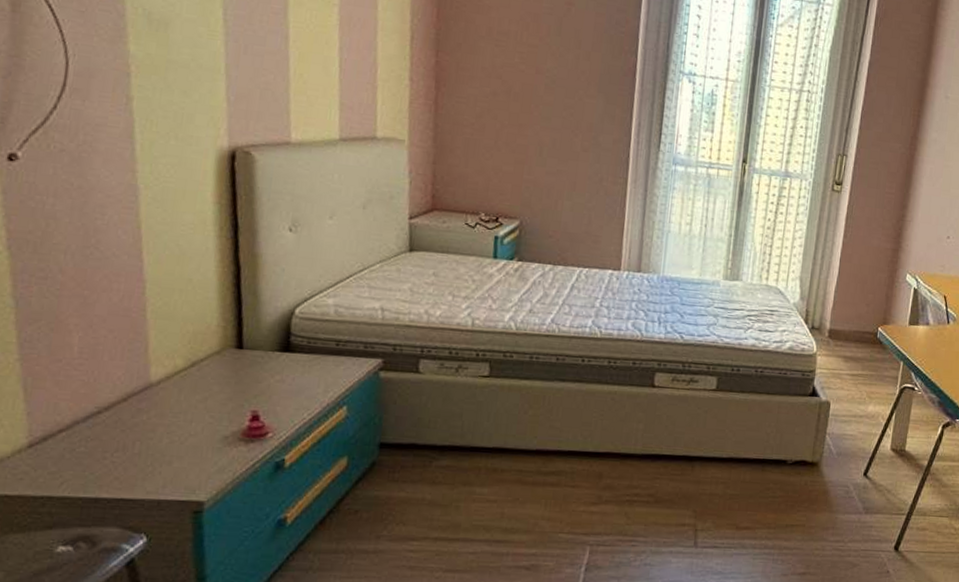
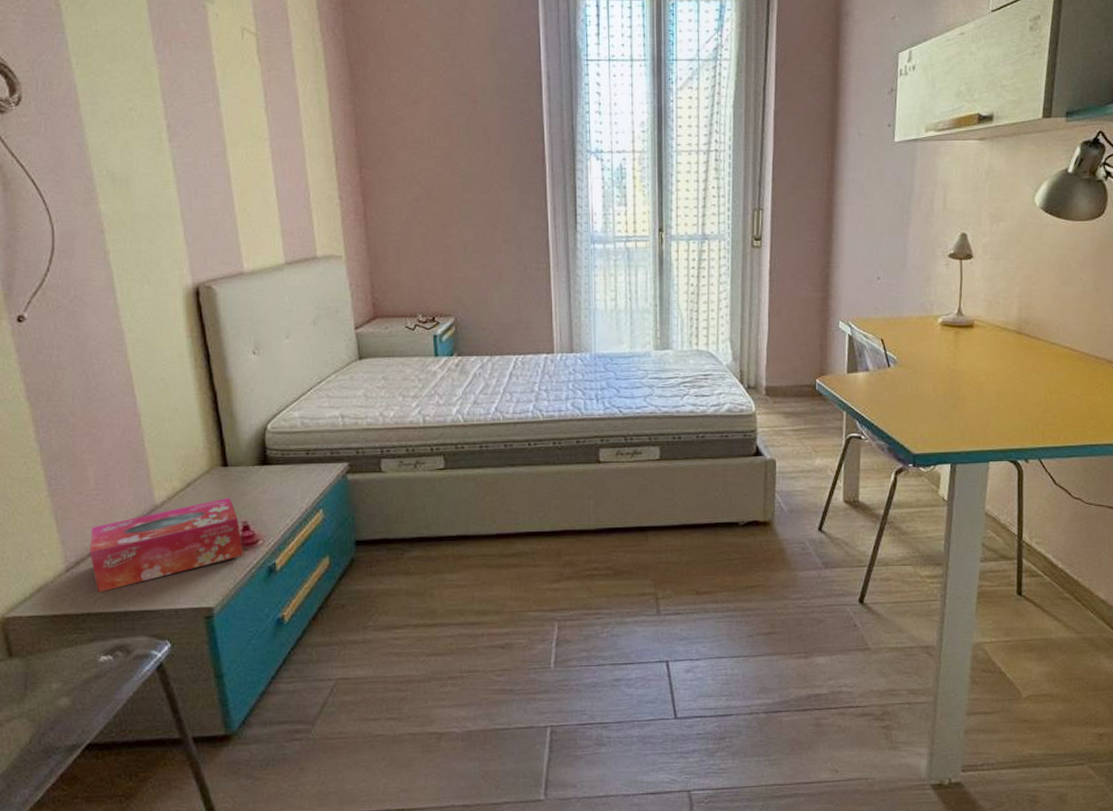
tissue box: none [61,383,249,474] -> present [89,498,244,593]

